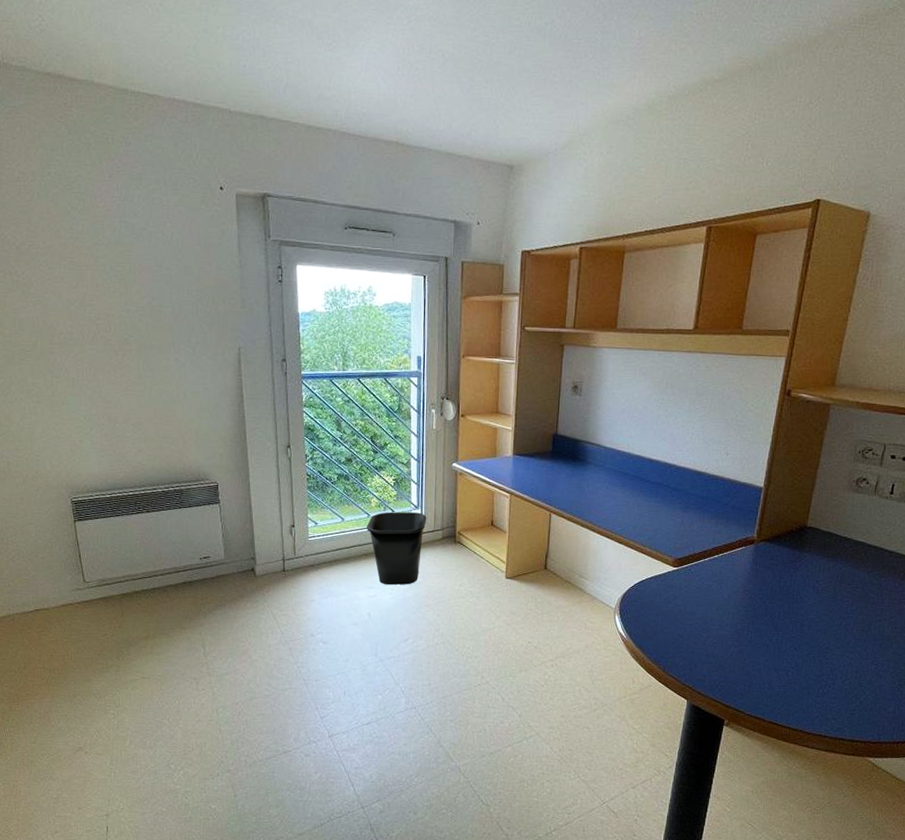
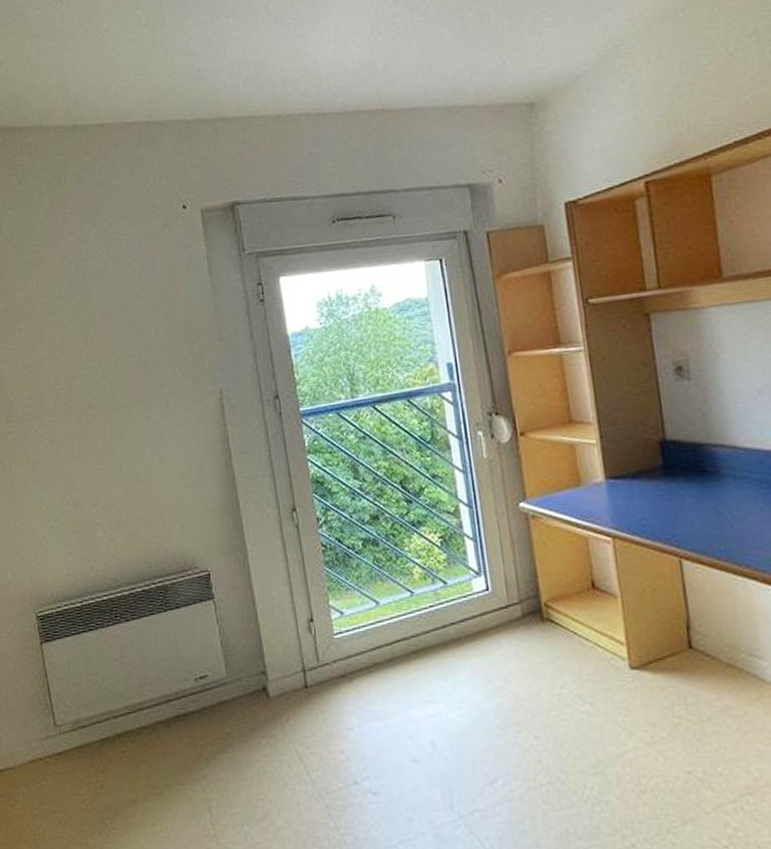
waste bin: present [367,511,427,585] -> none [411,581,497,695]

